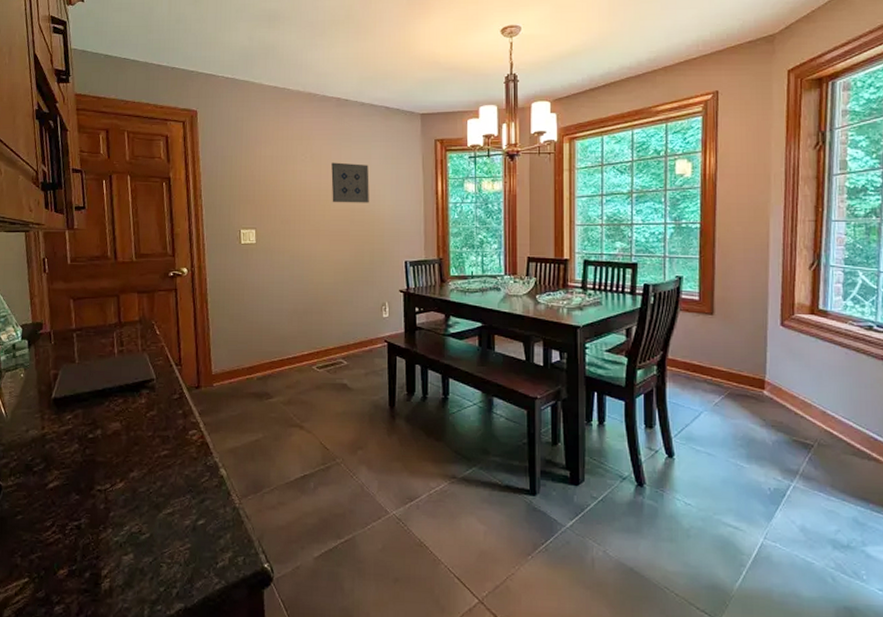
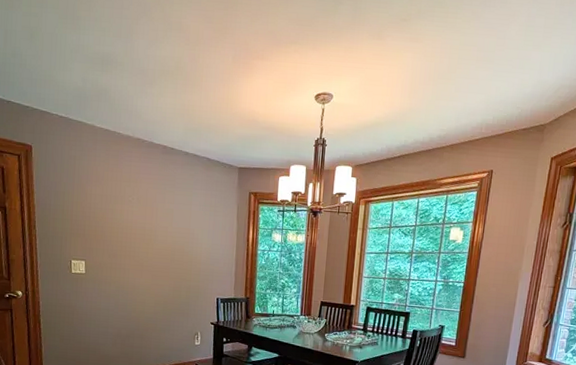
wall art: present [331,162,369,203] -> none [155,205,190,245]

